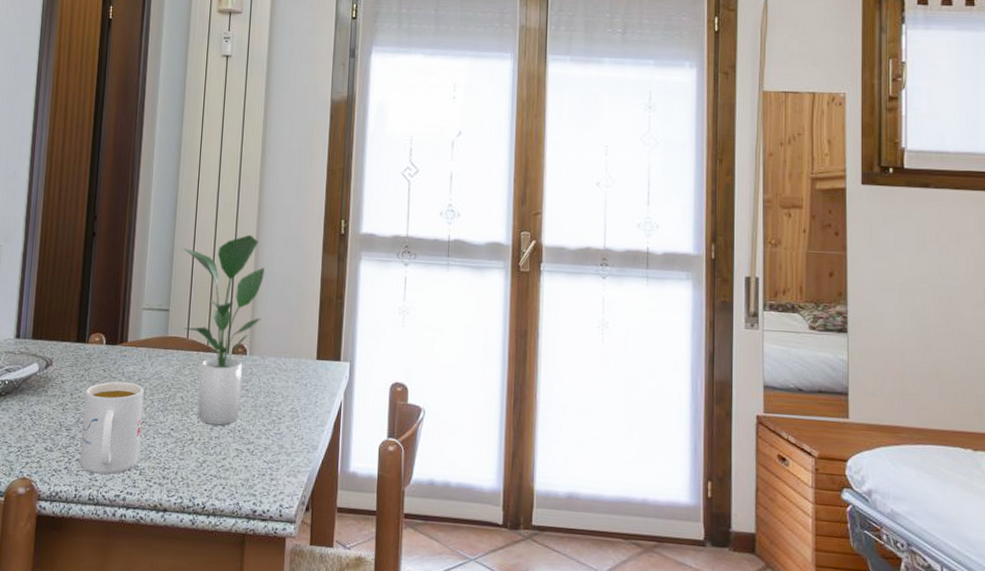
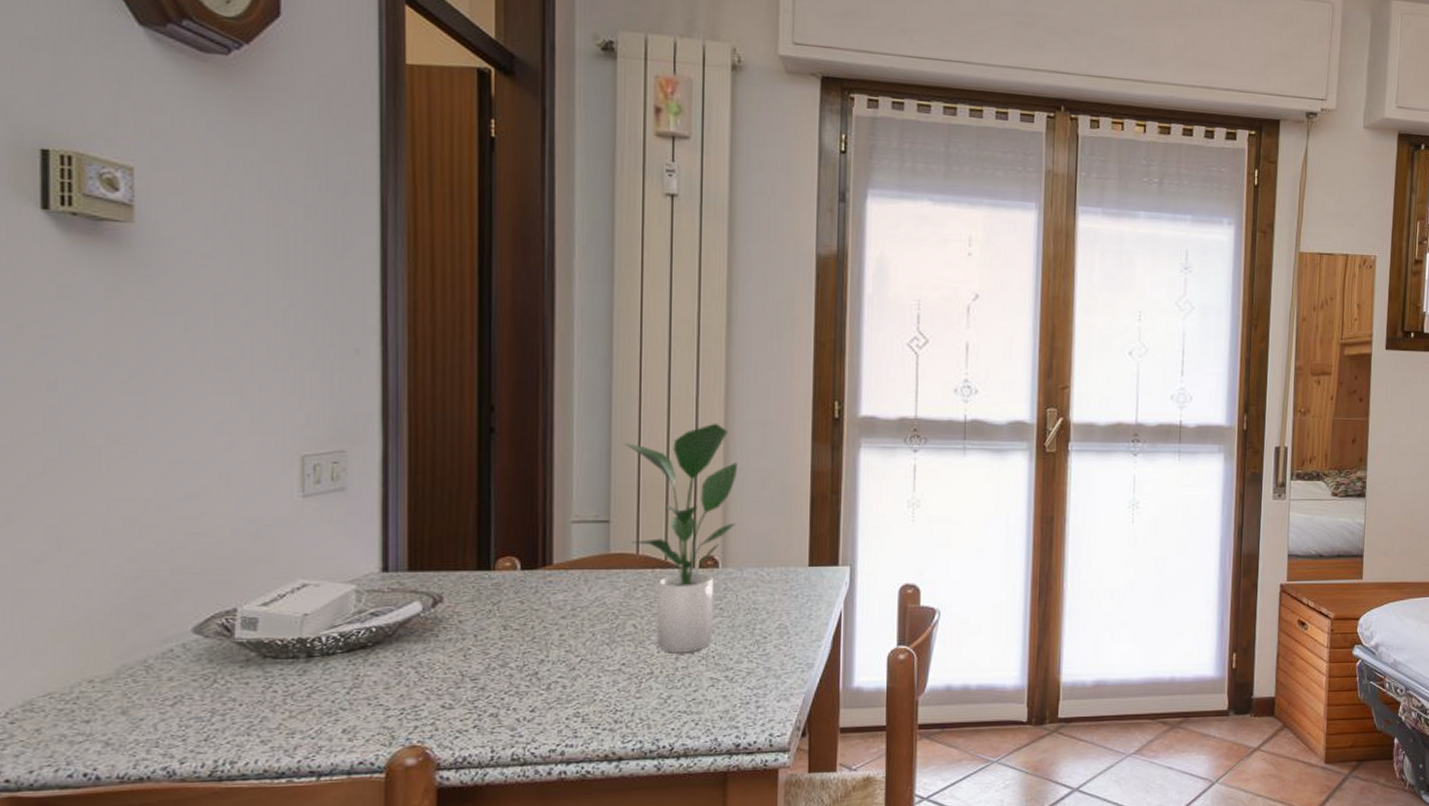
mug: present [79,381,144,475] -> none [494,613,581,728]

